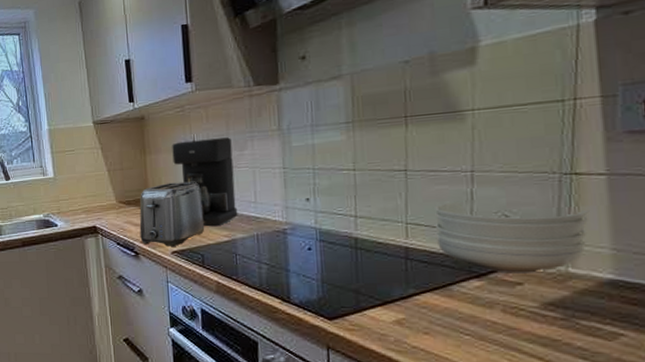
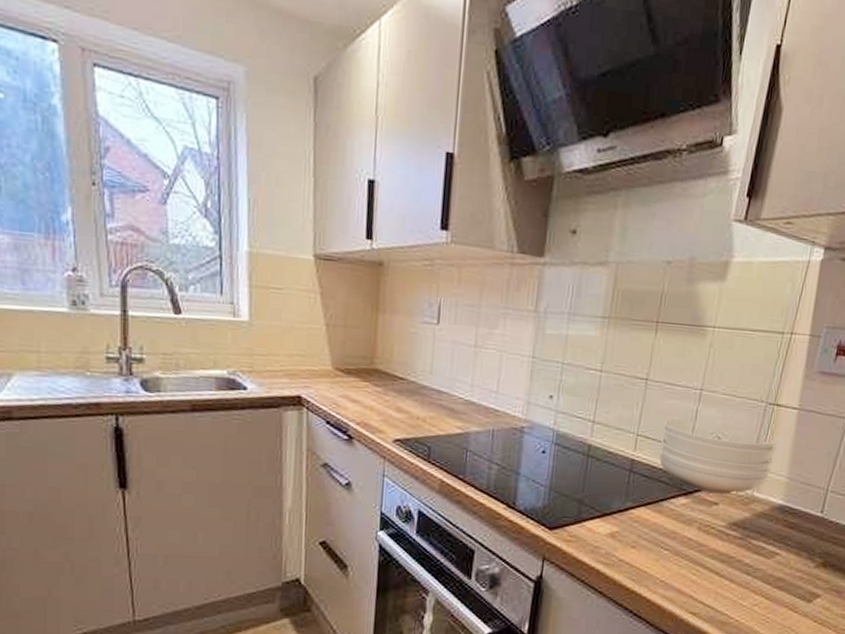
toaster: present [139,181,205,247] -> none [357,353,439,435]
coffee maker: present [172,137,238,227] -> none [411,304,483,415]

